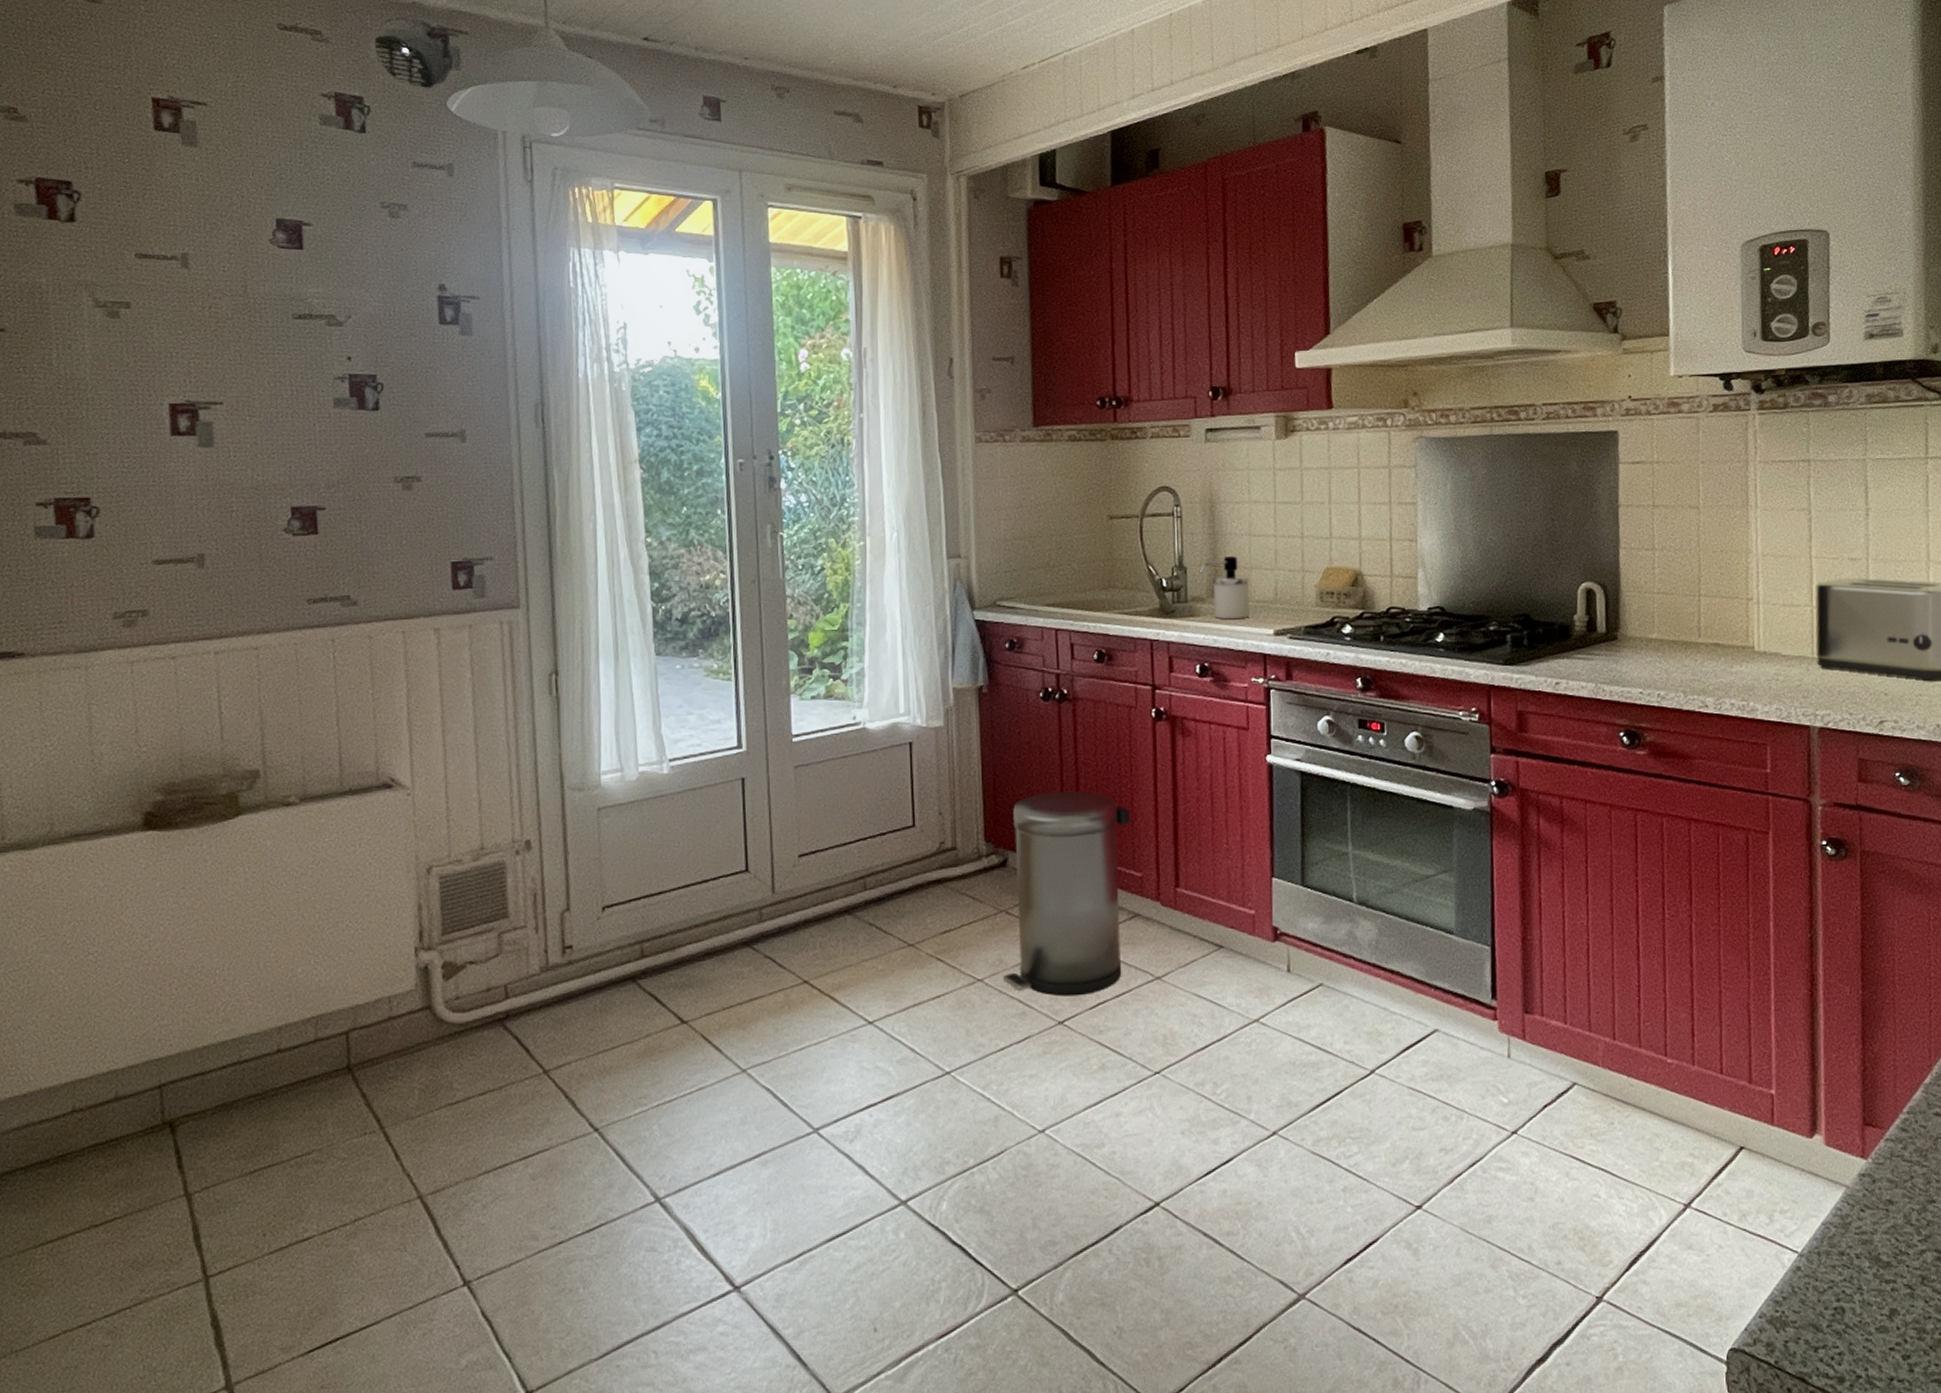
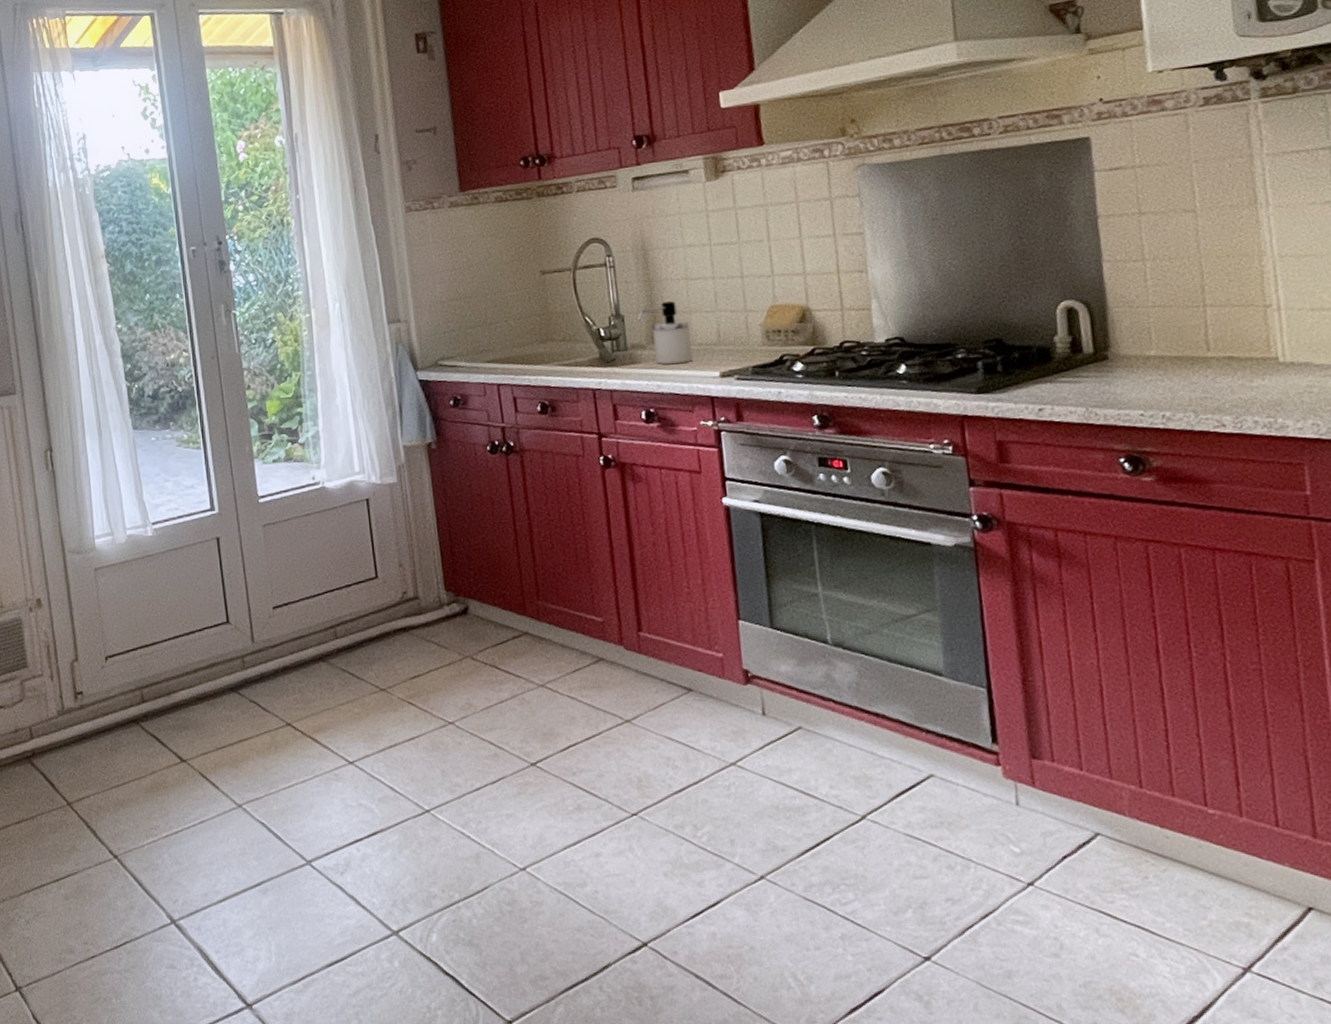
pedal bin: present [1002,790,1130,996] -> none [470,539,591,739]

